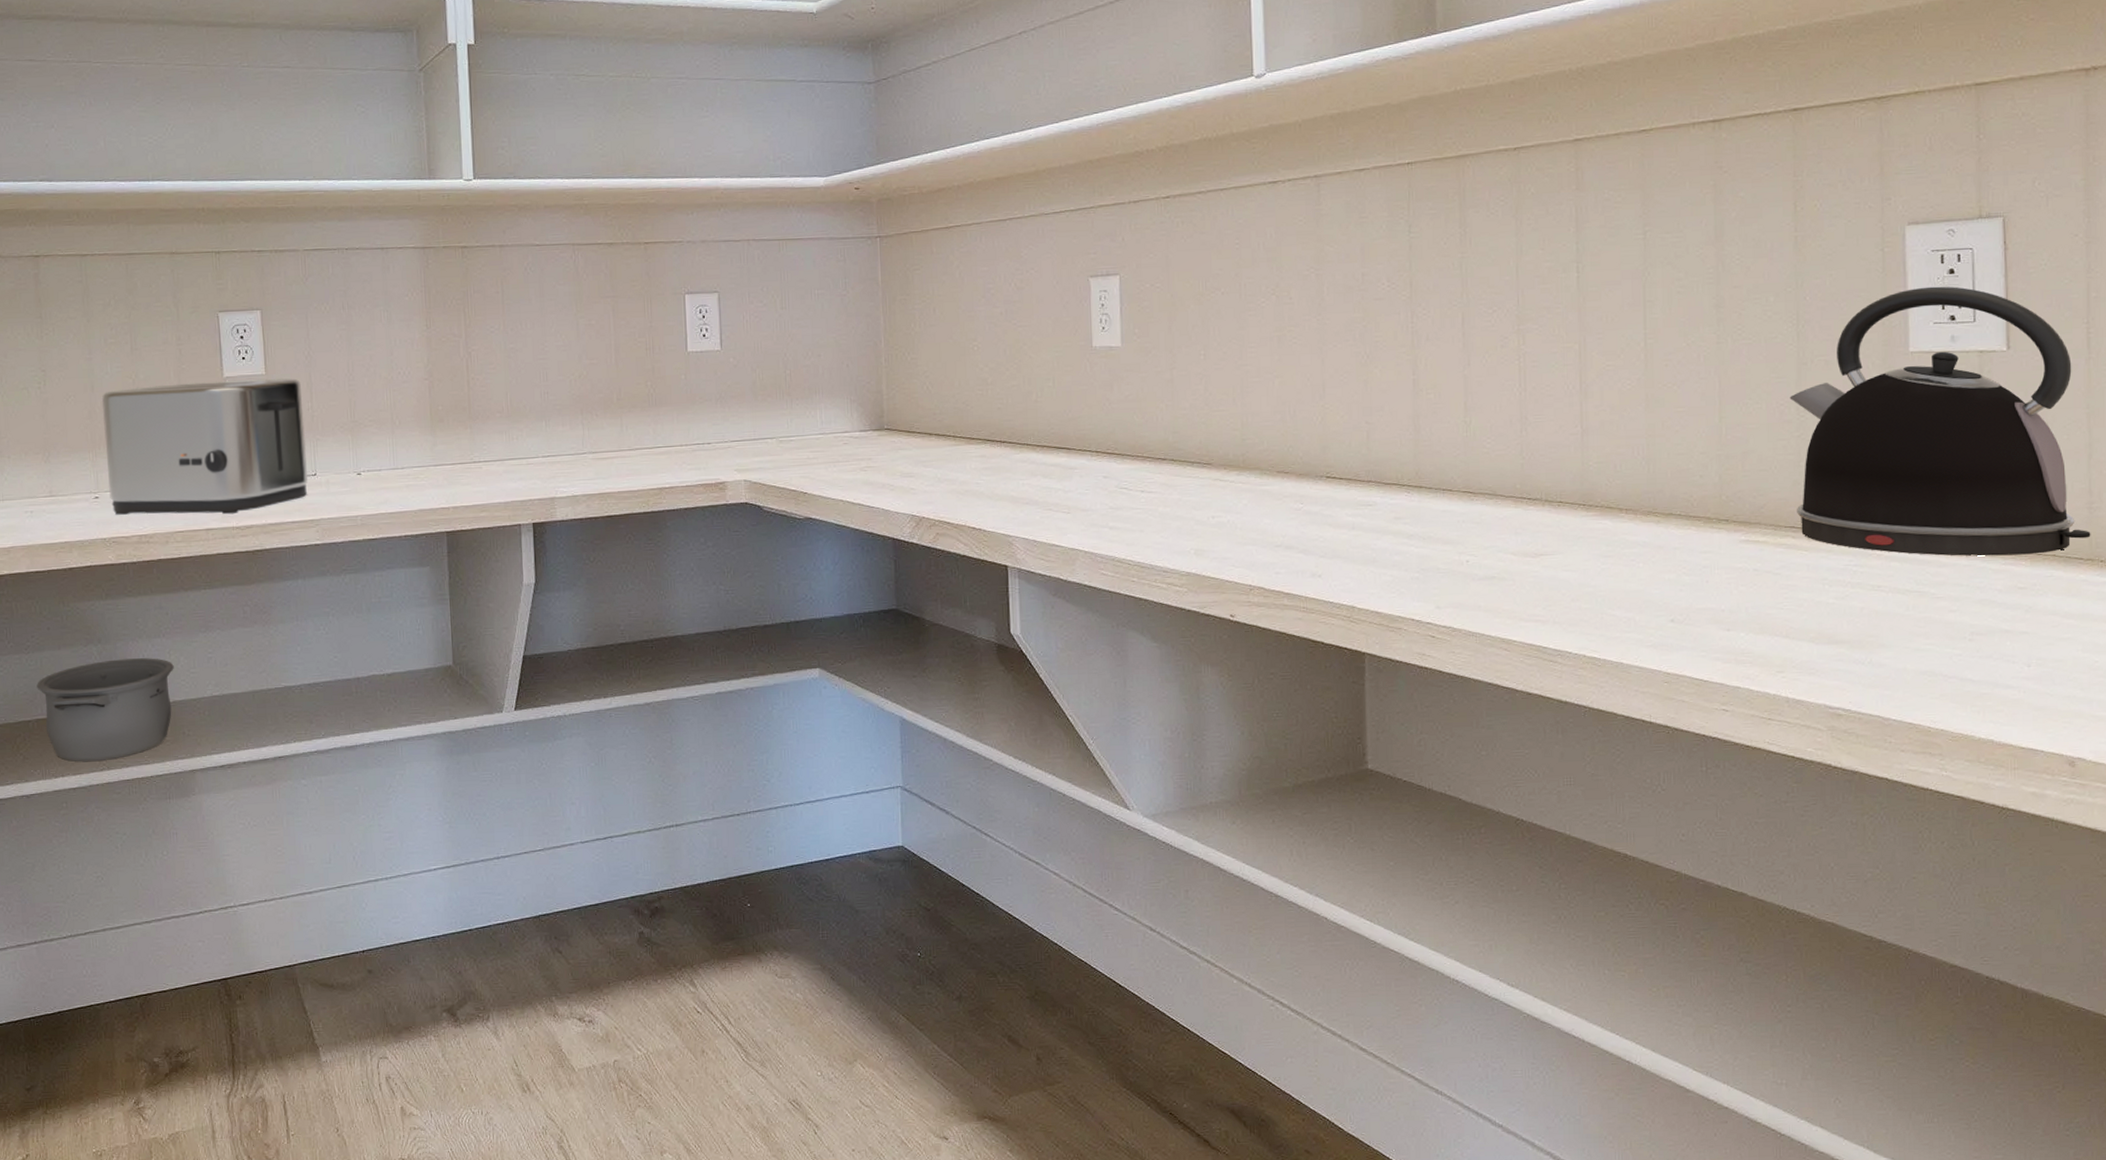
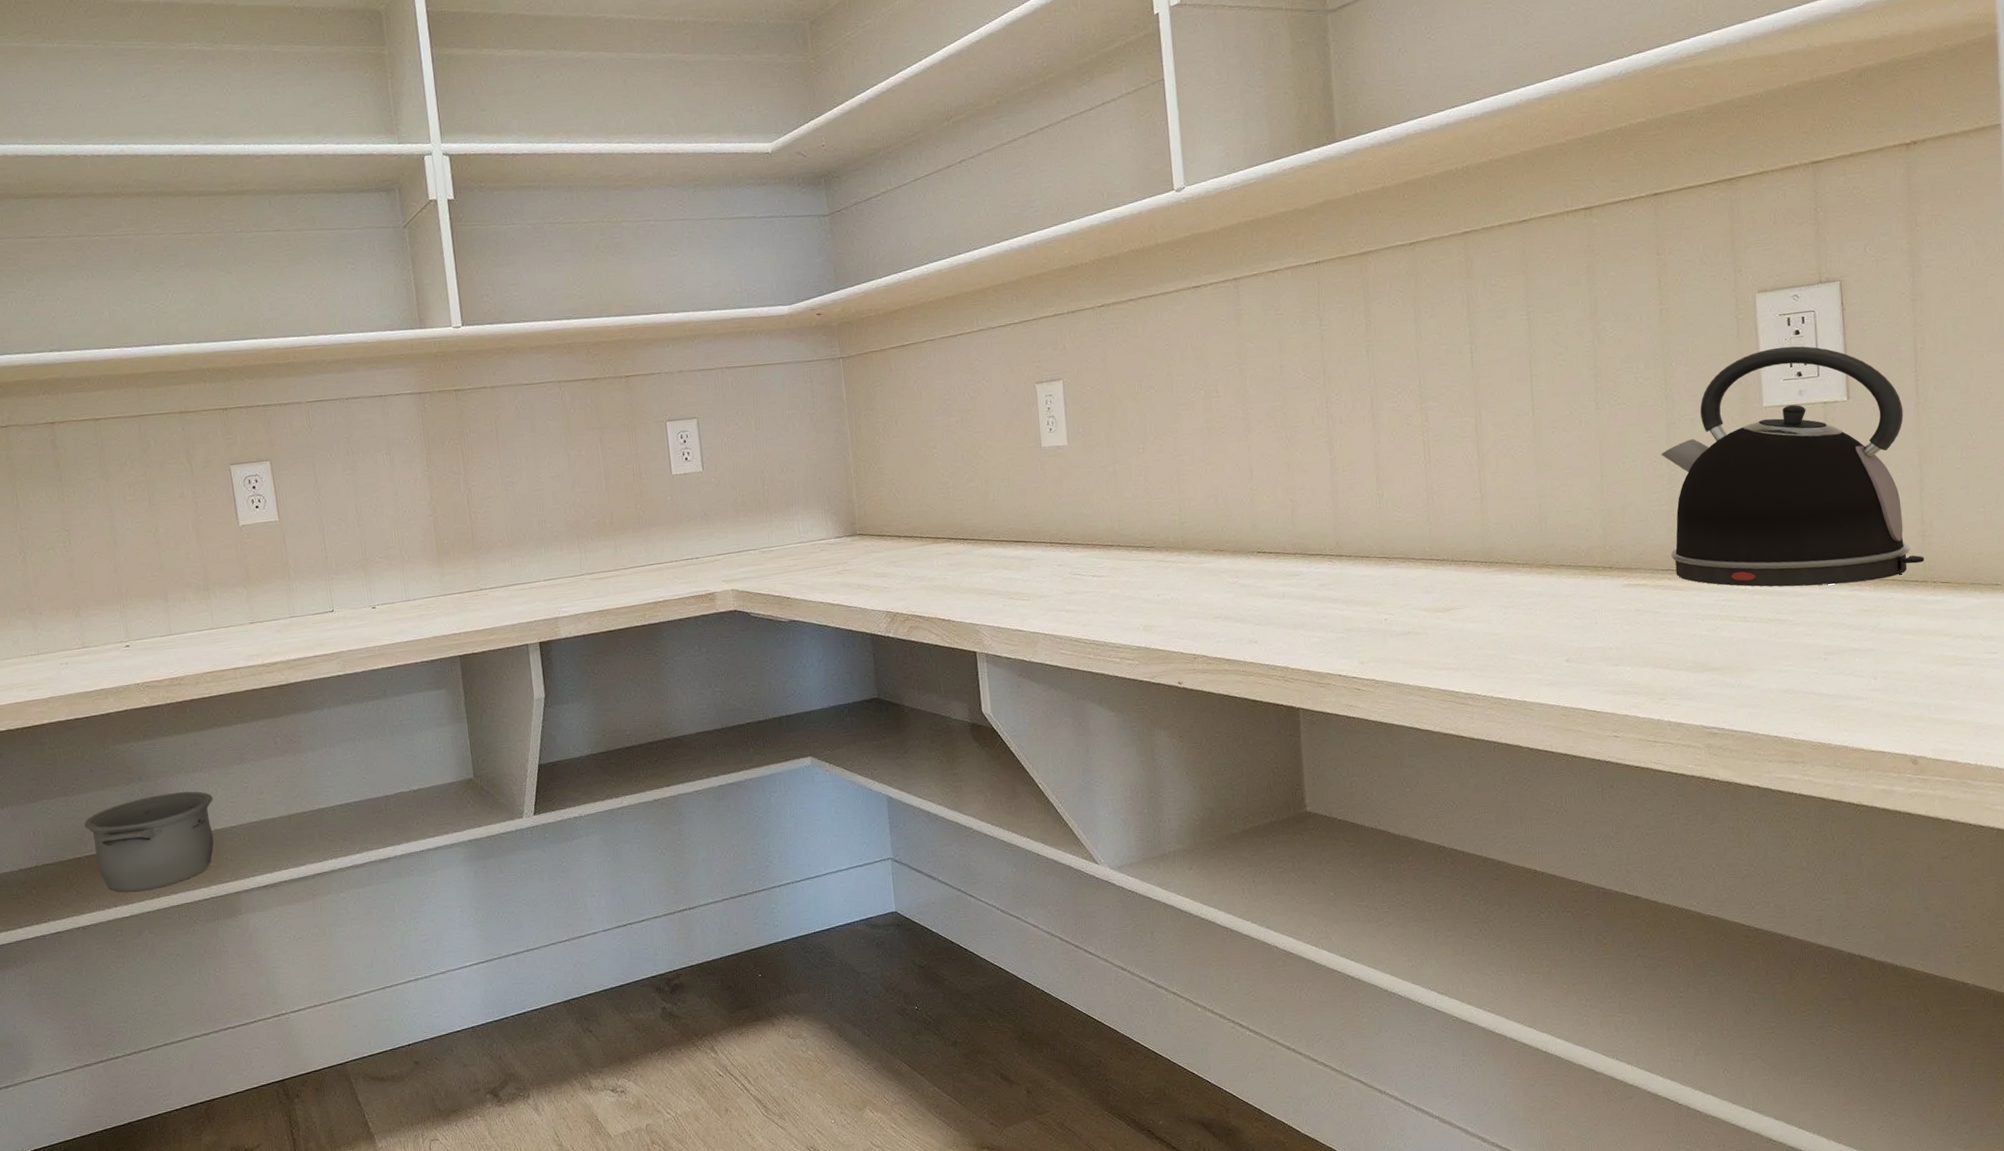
toaster: present [102,378,309,515] -> none [125,522,327,661]

